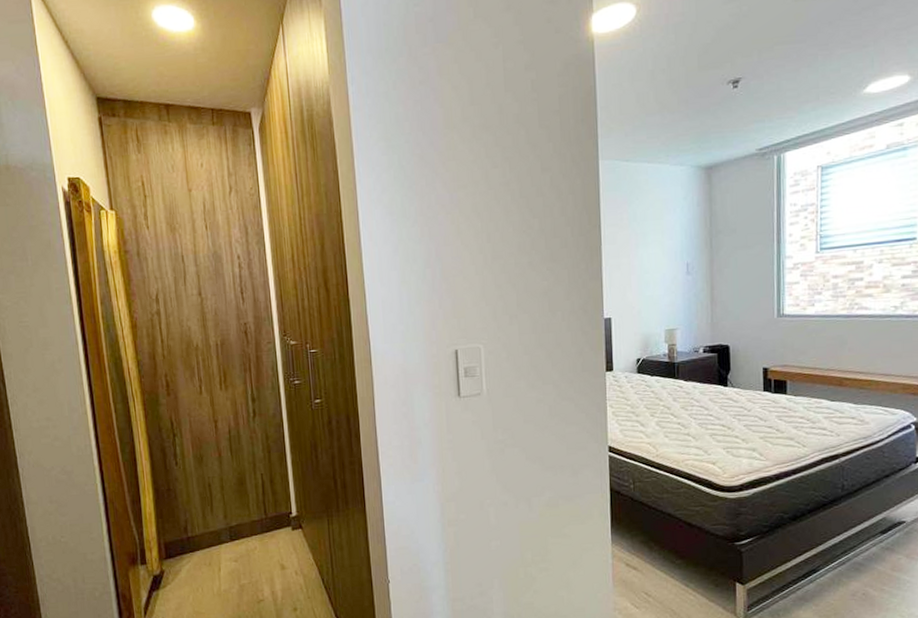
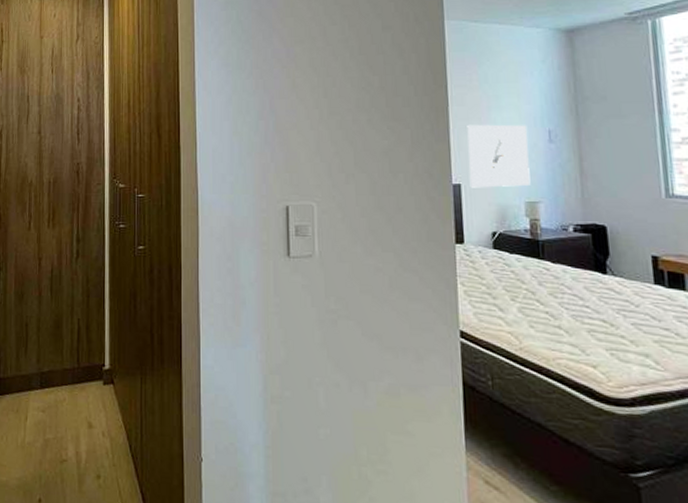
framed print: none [617,259,670,321] -> present [467,124,531,188]

